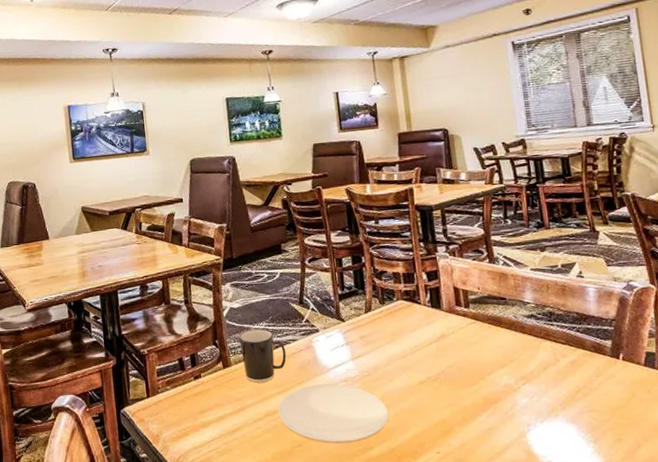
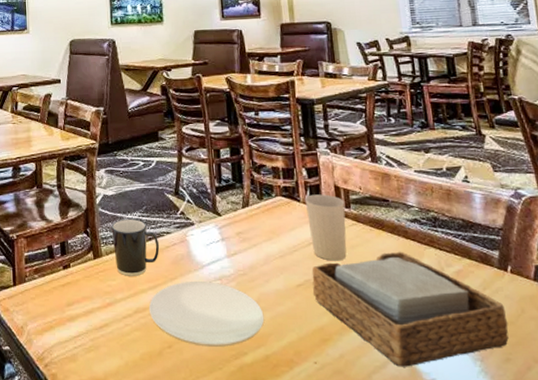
cup: none [425,296,466,358] -> present [304,194,347,261]
napkin holder: none [433,345,620,452] -> present [311,251,509,367]

